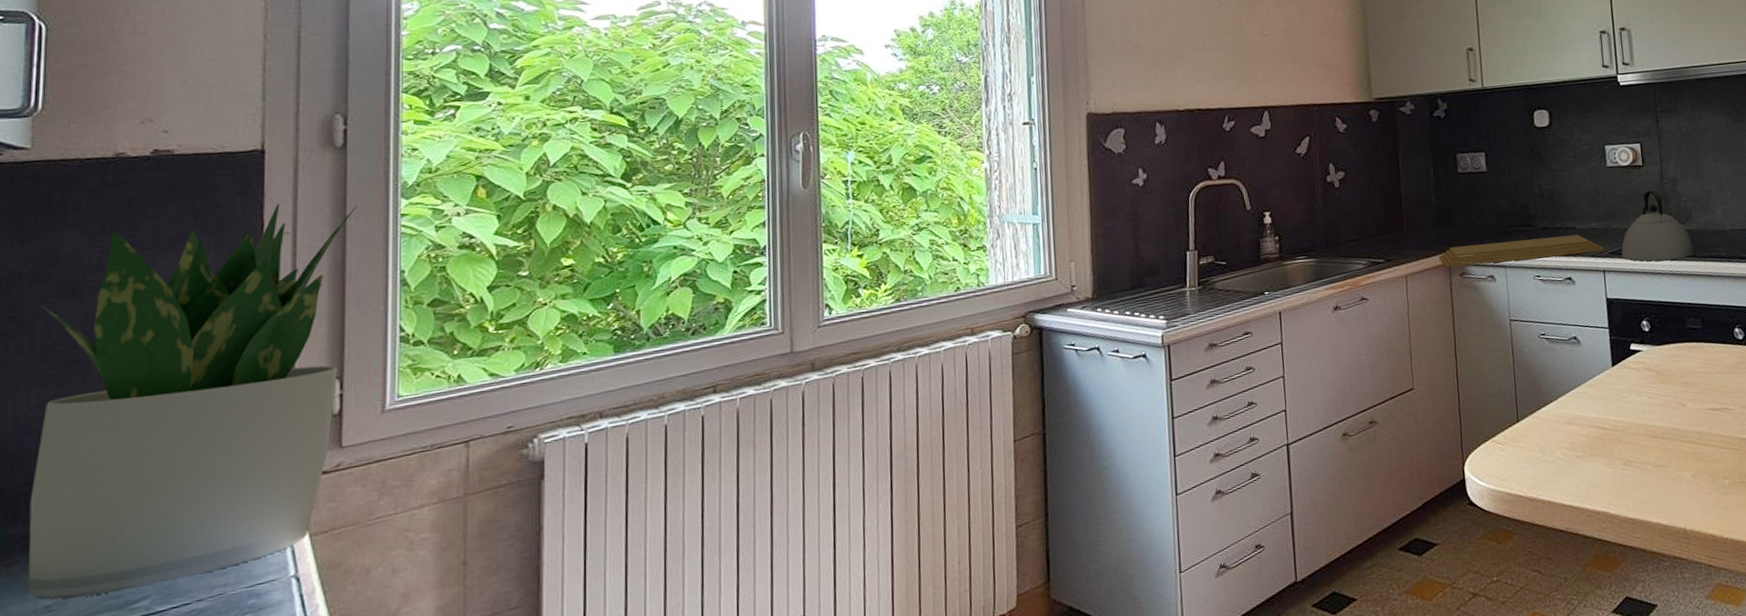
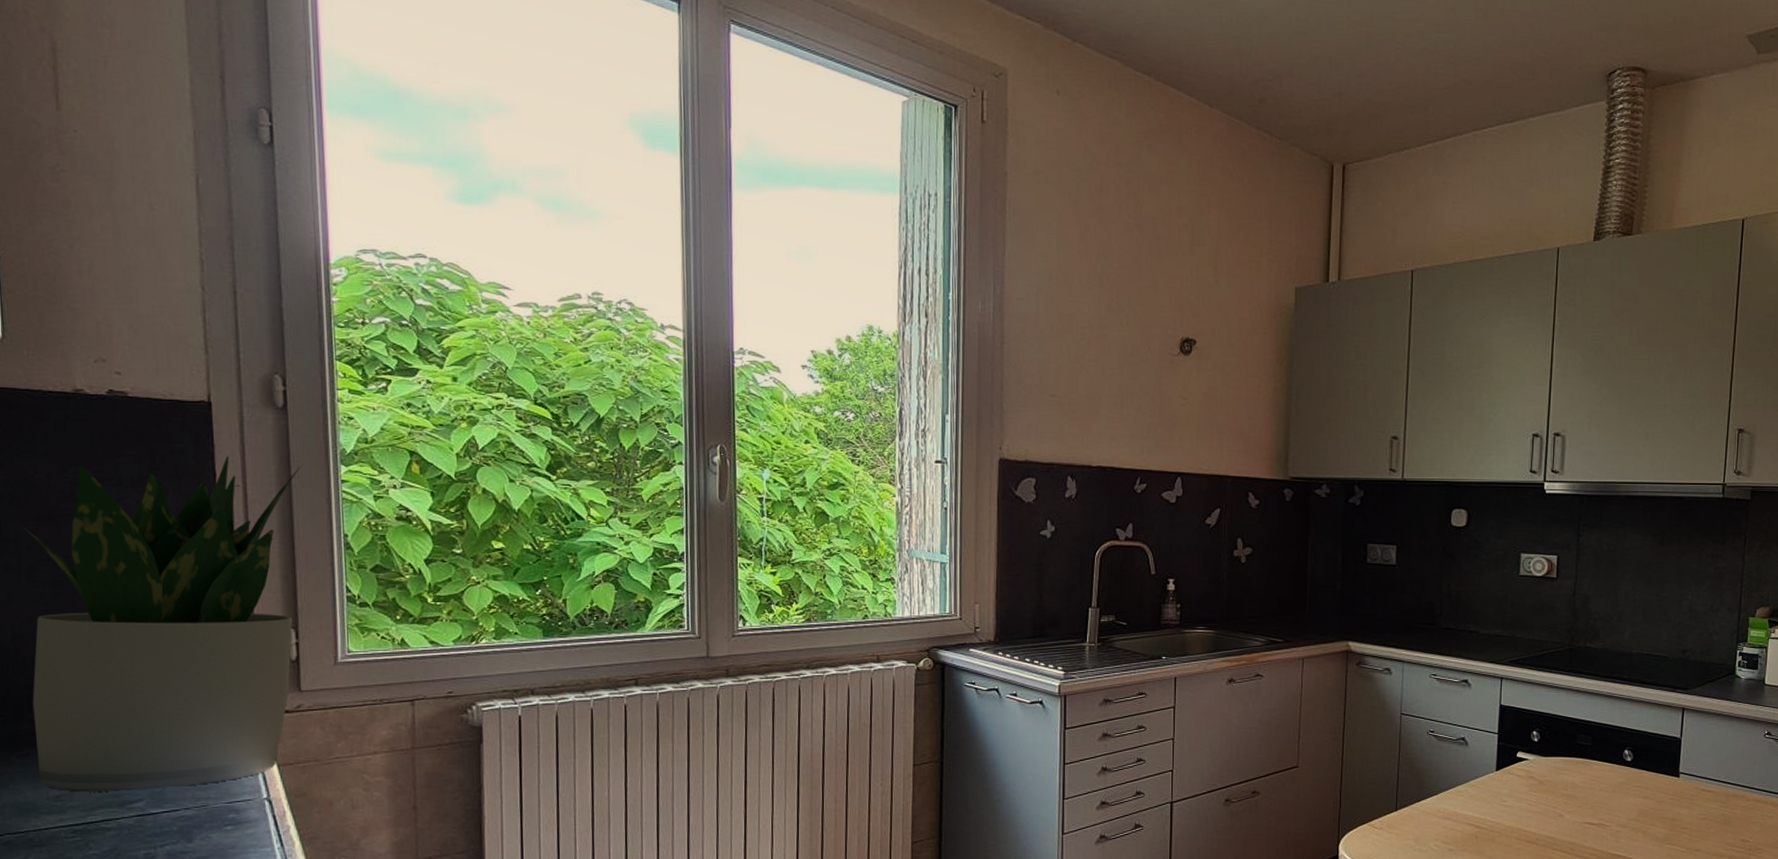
cutting board: present [1438,234,1605,268] -> none [1337,636,1506,659]
kettle: present [1621,189,1694,262] -> none [1522,603,1596,676]

